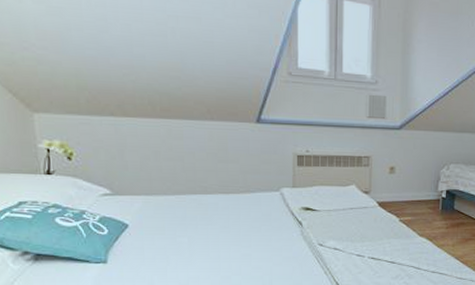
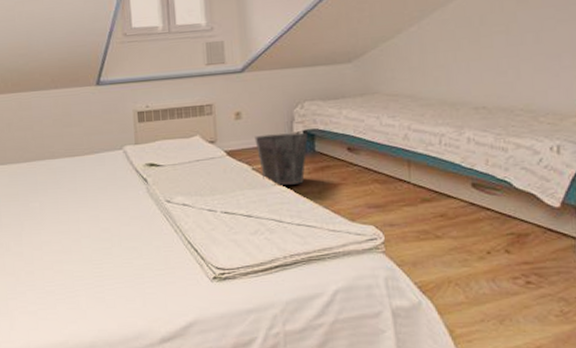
waste bin: none [404,190,450,237] -> present [254,132,308,186]

